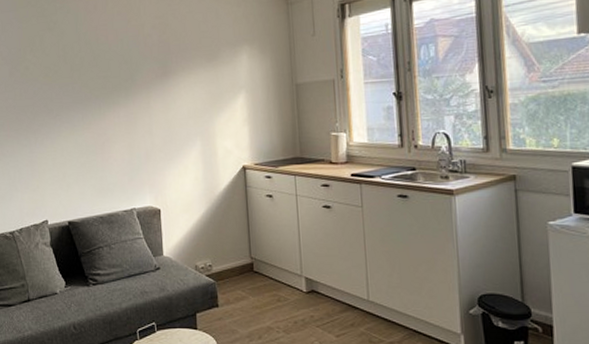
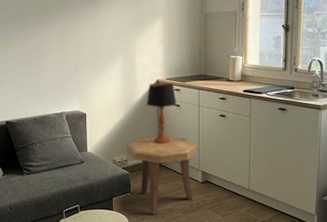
side table: none [209,234,299,335] -> present [125,136,198,215]
table lamp: none [232,168,269,245] -> present [147,82,177,144]

